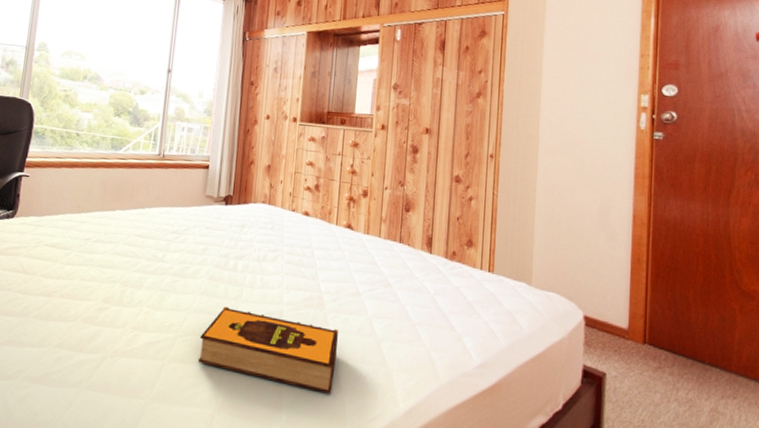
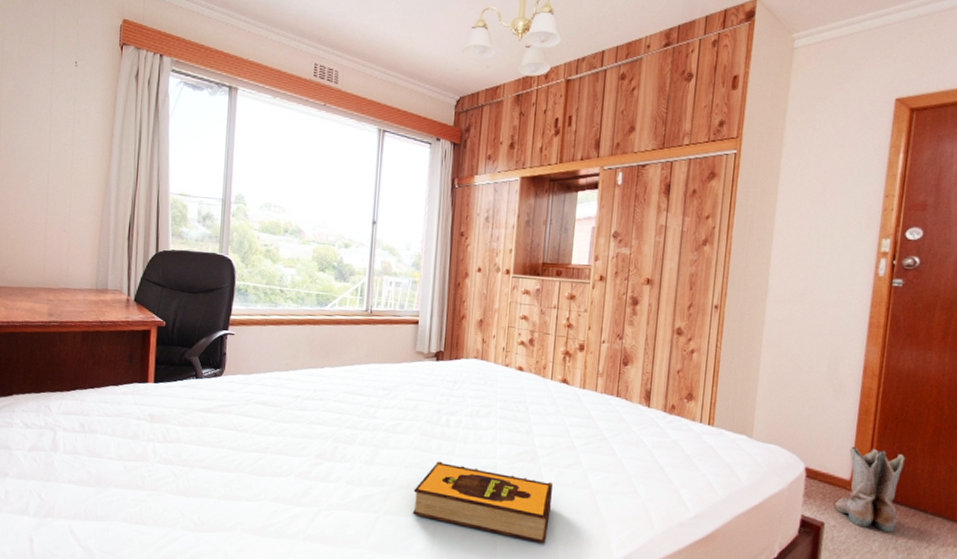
boots: none [615,294,680,384] -> present [835,446,906,533]

